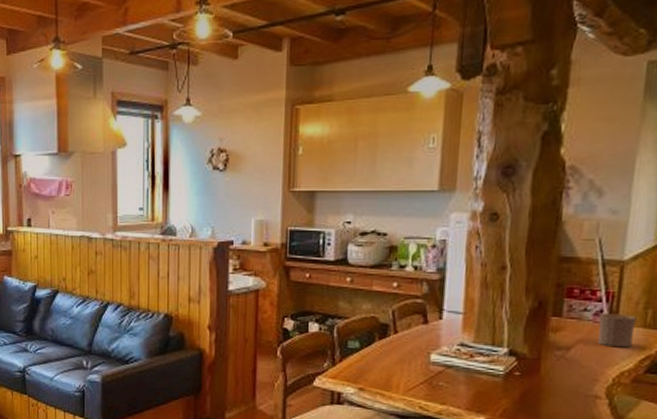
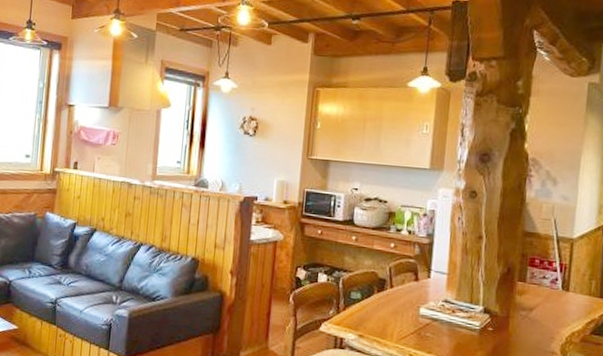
cup: present [597,314,637,348] -> none [554,281,584,312]

